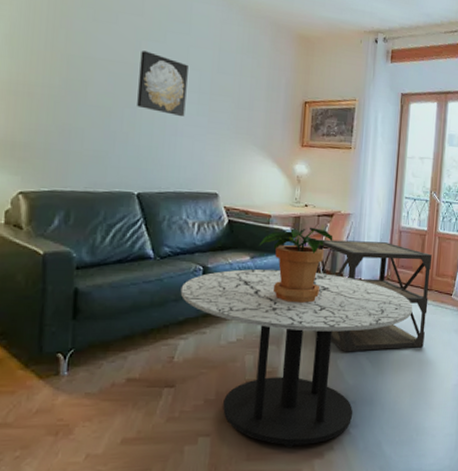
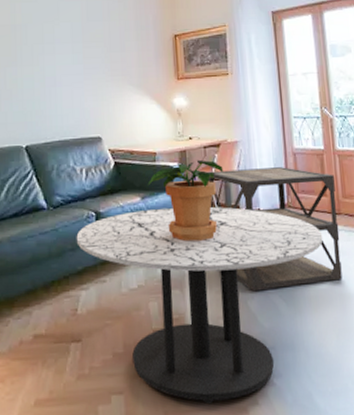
wall art: present [137,50,188,116] -> none [16,12,61,67]

